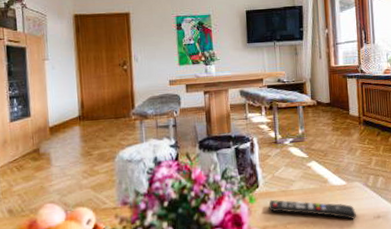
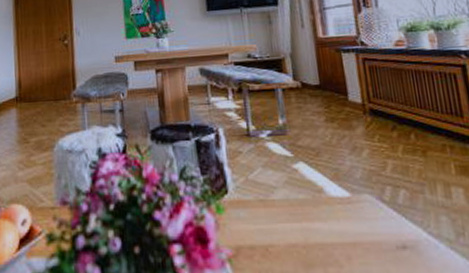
remote control: present [269,199,357,219] -> none [242,211,371,247]

